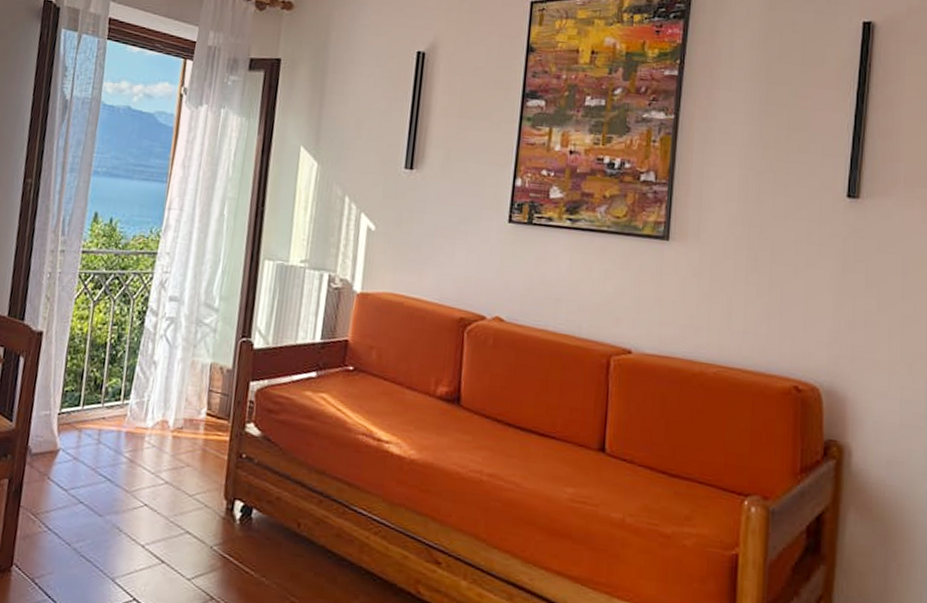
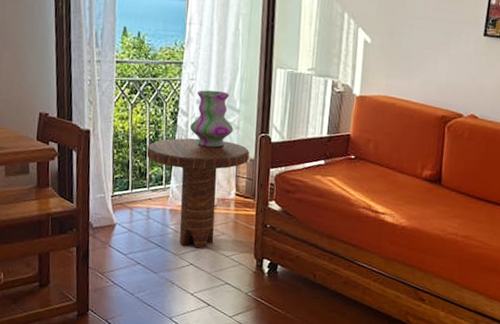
side table: none [105,342,227,484] -> present [146,138,249,249]
vase: none [159,285,210,355] -> present [190,90,233,148]

